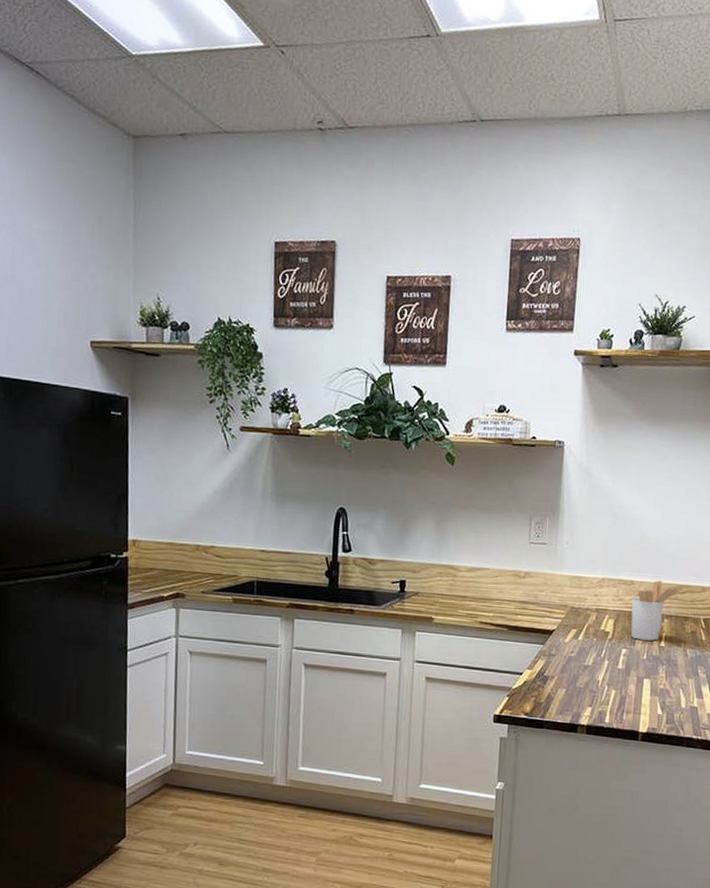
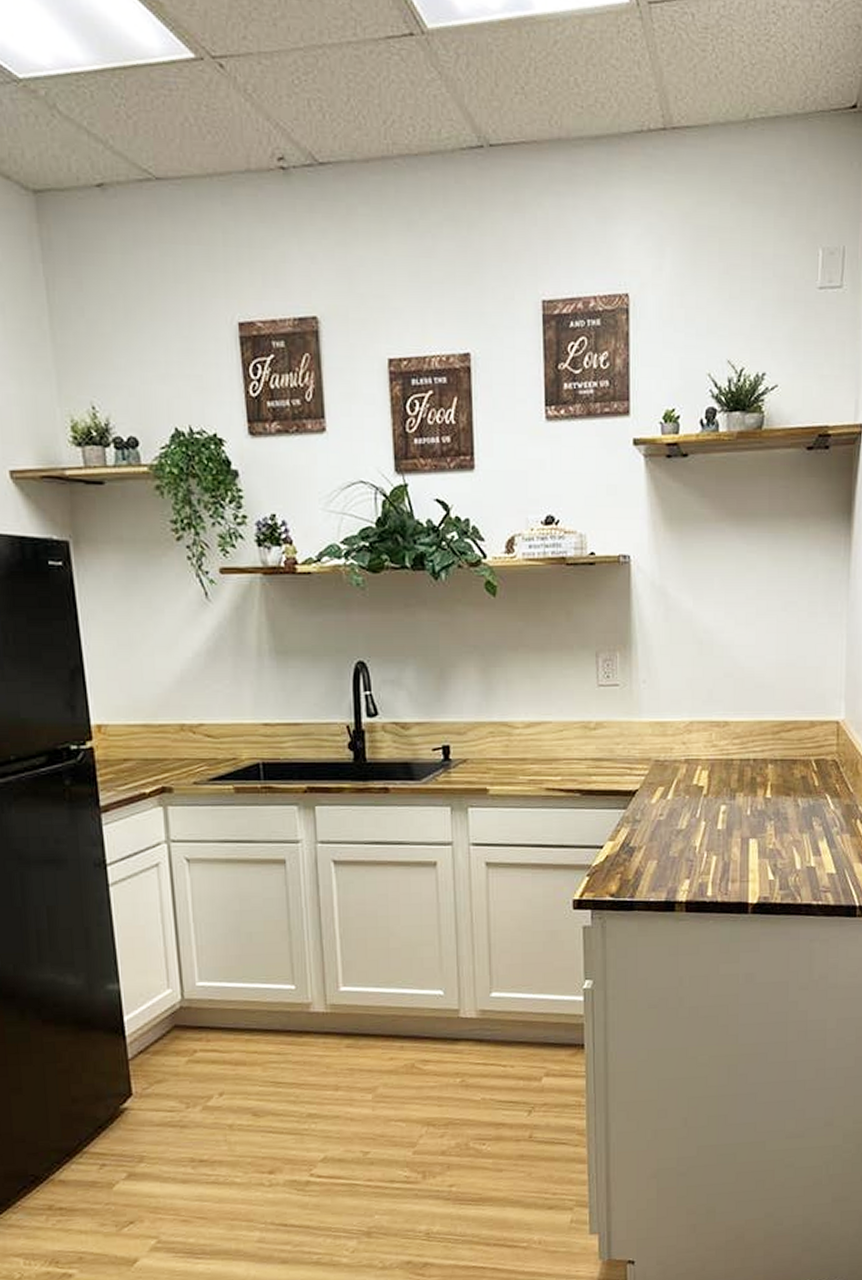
utensil holder: present [631,580,682,641] -> none [727,718,787,792]

